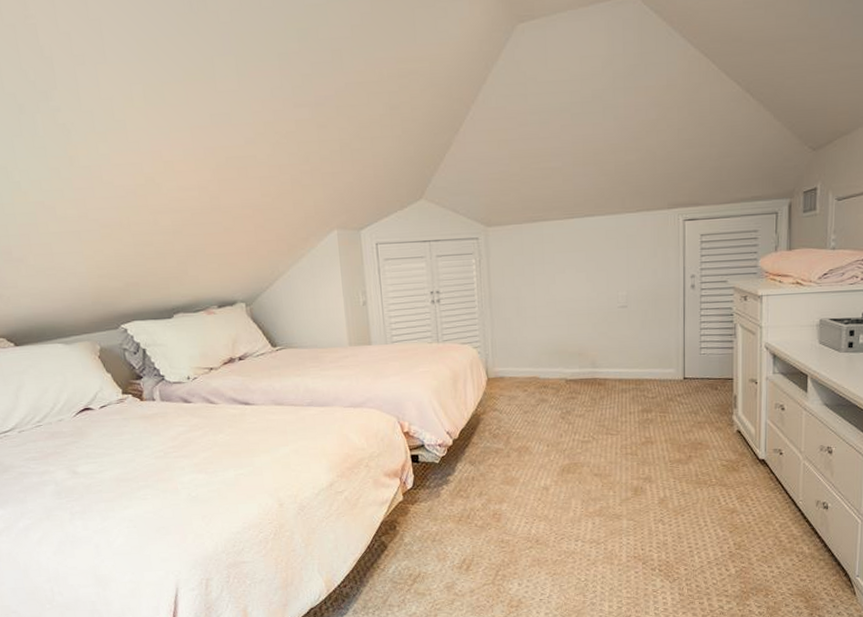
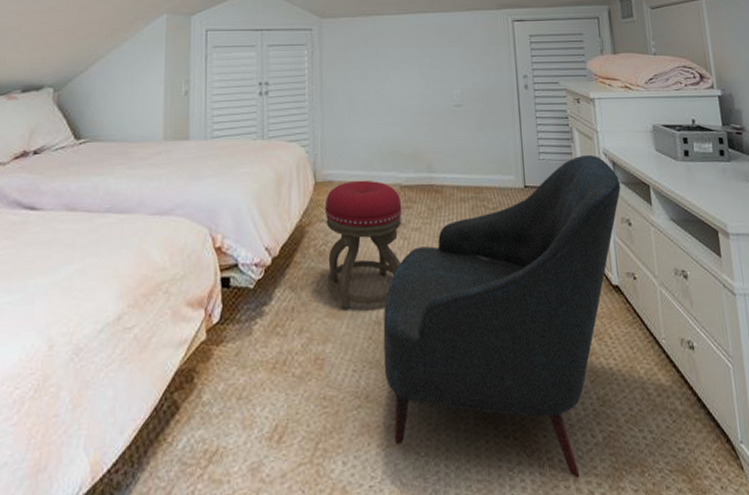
stool: none [497,375,568,479] -> present [324,180,402,310]
armchair: none [550,348,779,598] -> present [383,154,621,479]

